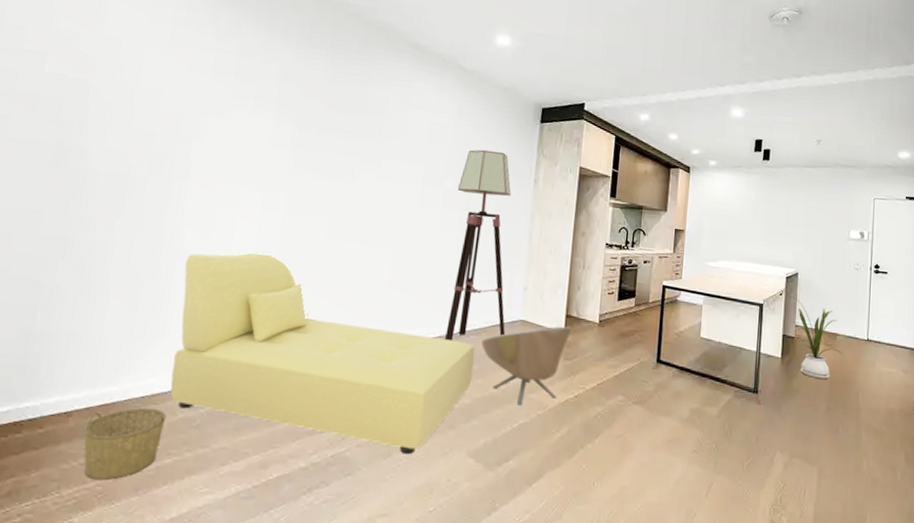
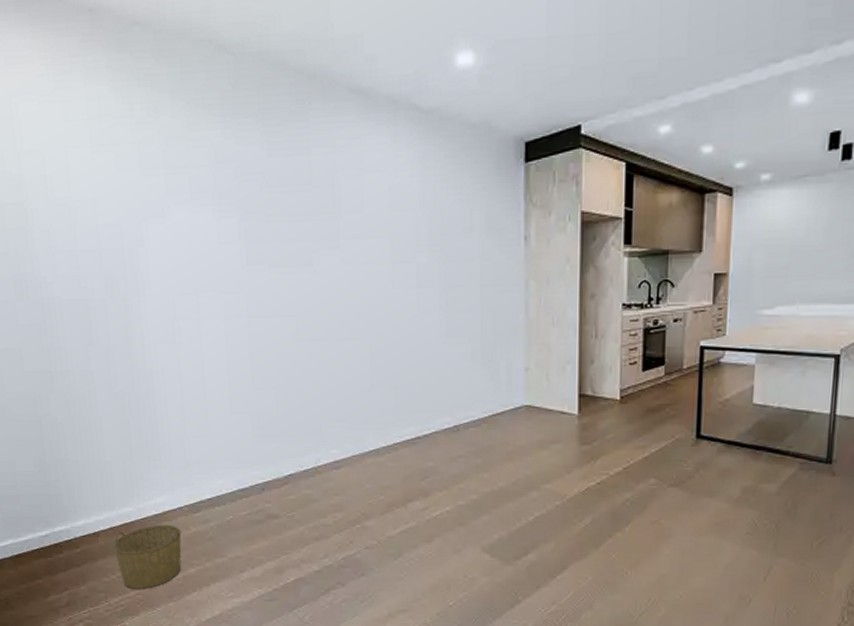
sofa: present [170,252,475,454] -> none [162,363,477,552]
floor lamp: present [445,149,511,341] -> none [433,208,508,436]
armchair: present [482,326,572,406] -> none [483,407,587,498]

